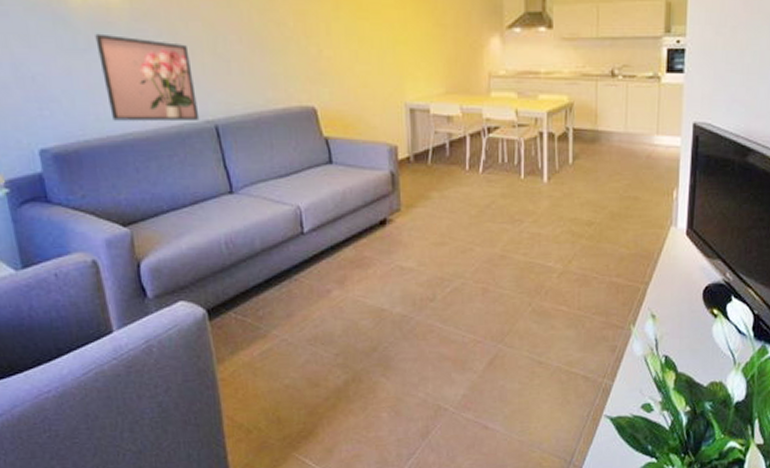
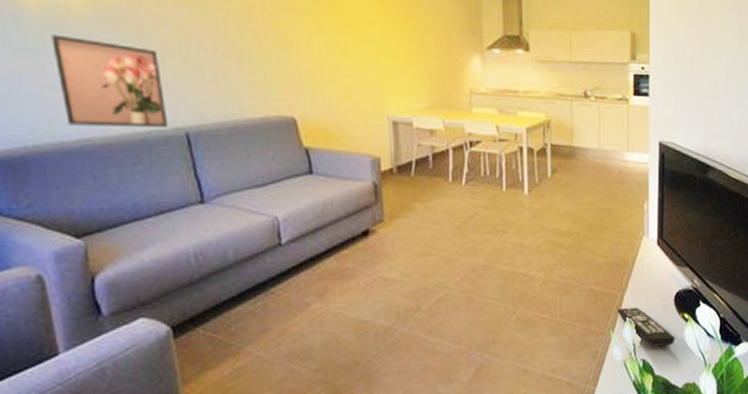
remote control: none [640,301,702,344] -> present [618,307,675,347]

